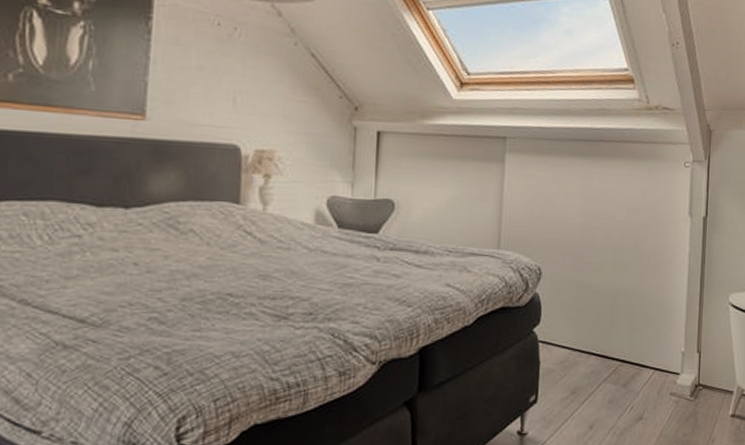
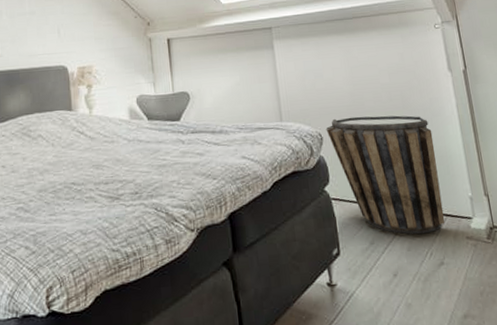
basket: none [547,253,659,386] -> present [326,115,445,234]

